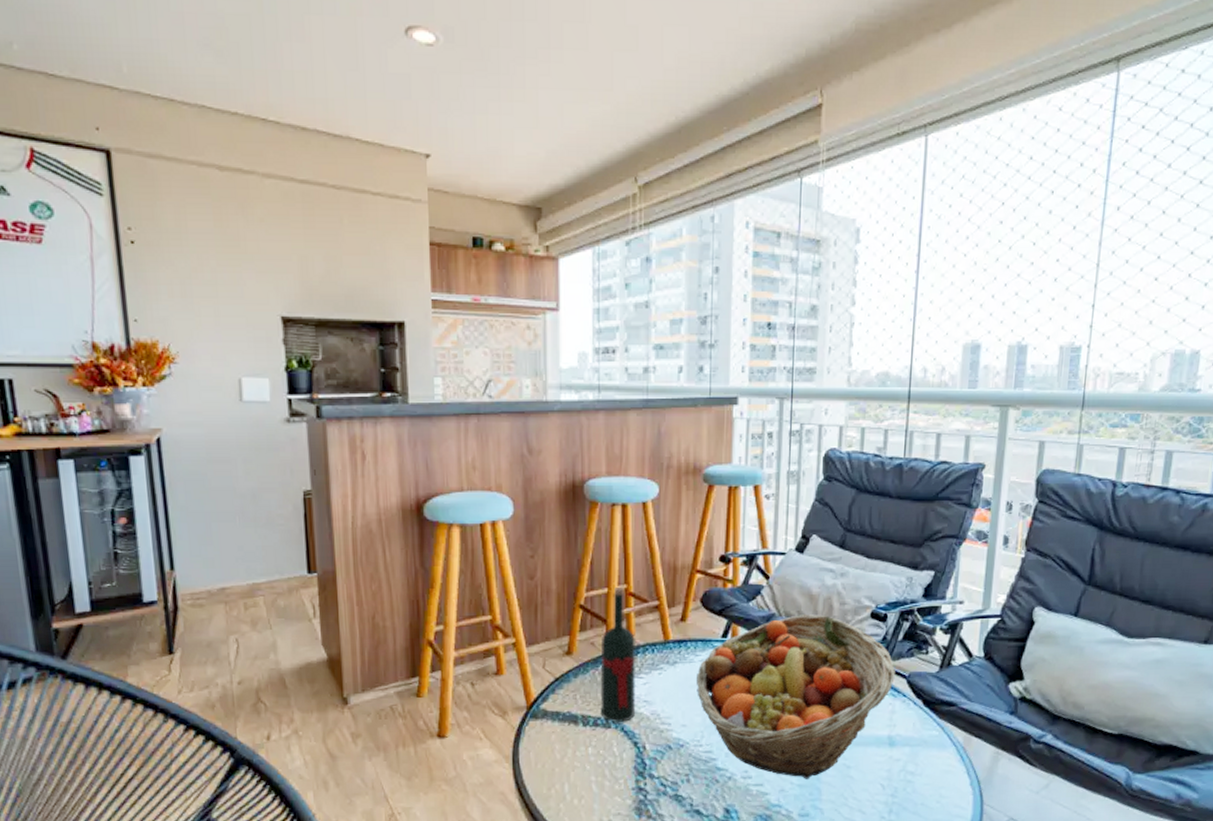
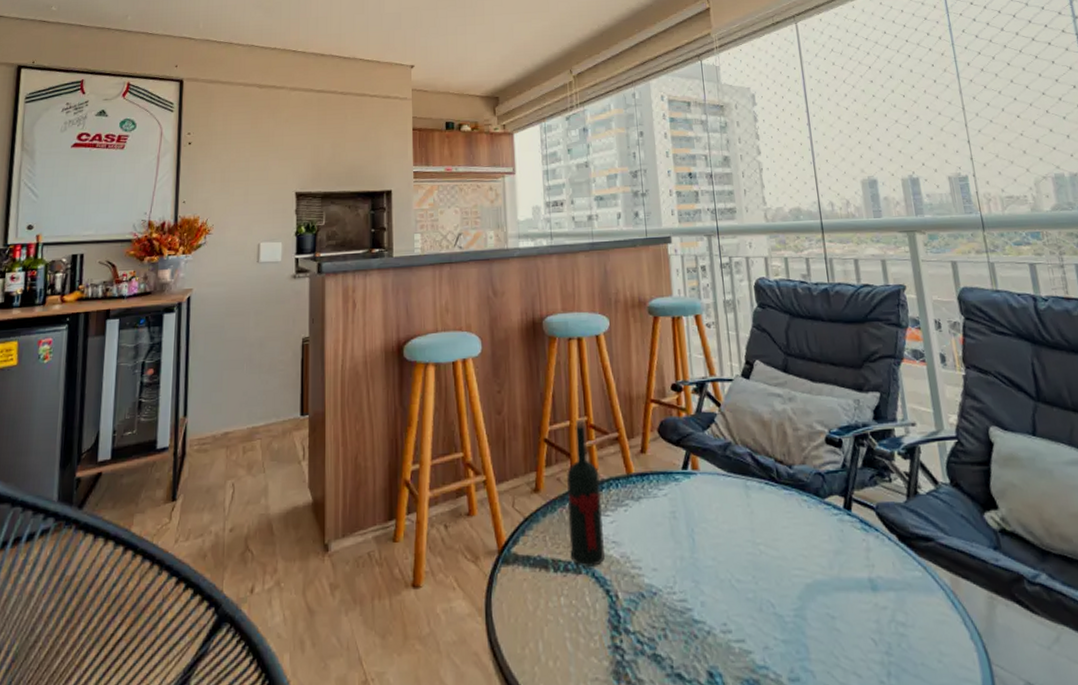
fruit basket: present [695,614,895,779] -> none [661,441,863,633]

